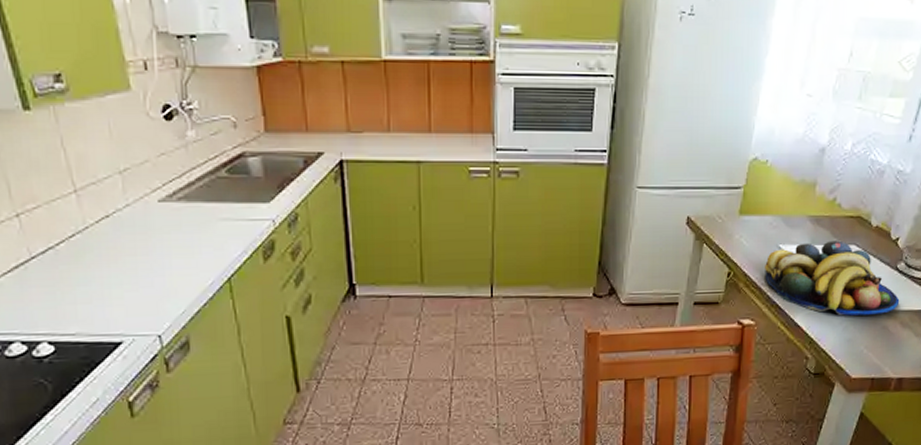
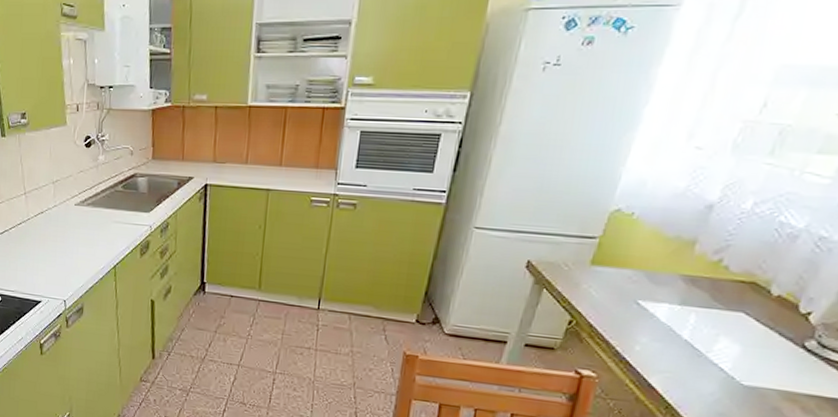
fruit bowl: present [765,240,900,316] -> none [614,302,804,394]

